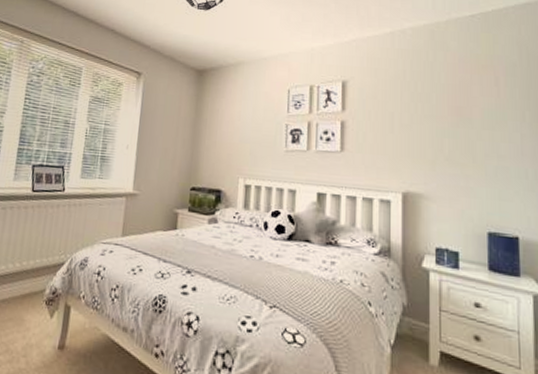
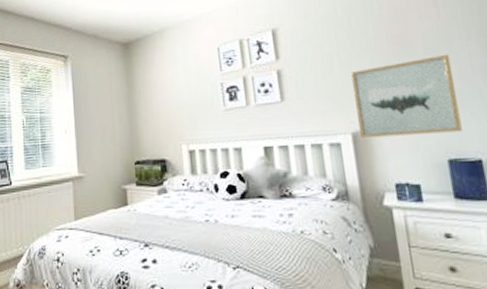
wall art: none [410,131,505,208] -> present [351,54,463,138]

